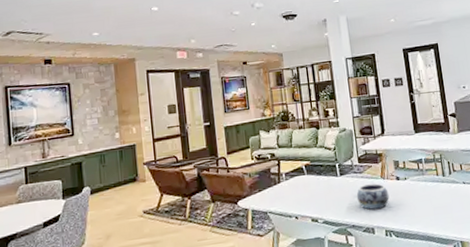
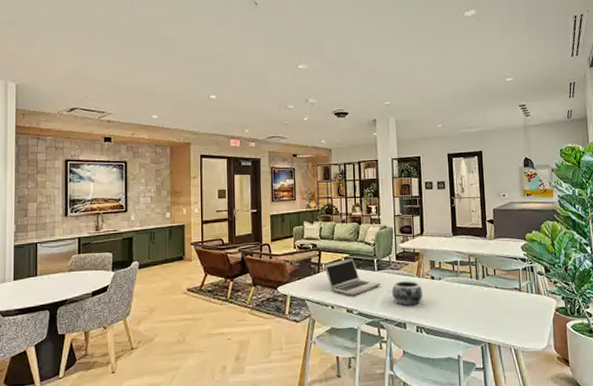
laptop: none [284,164,345,204] -> present [324,257,381,296]

